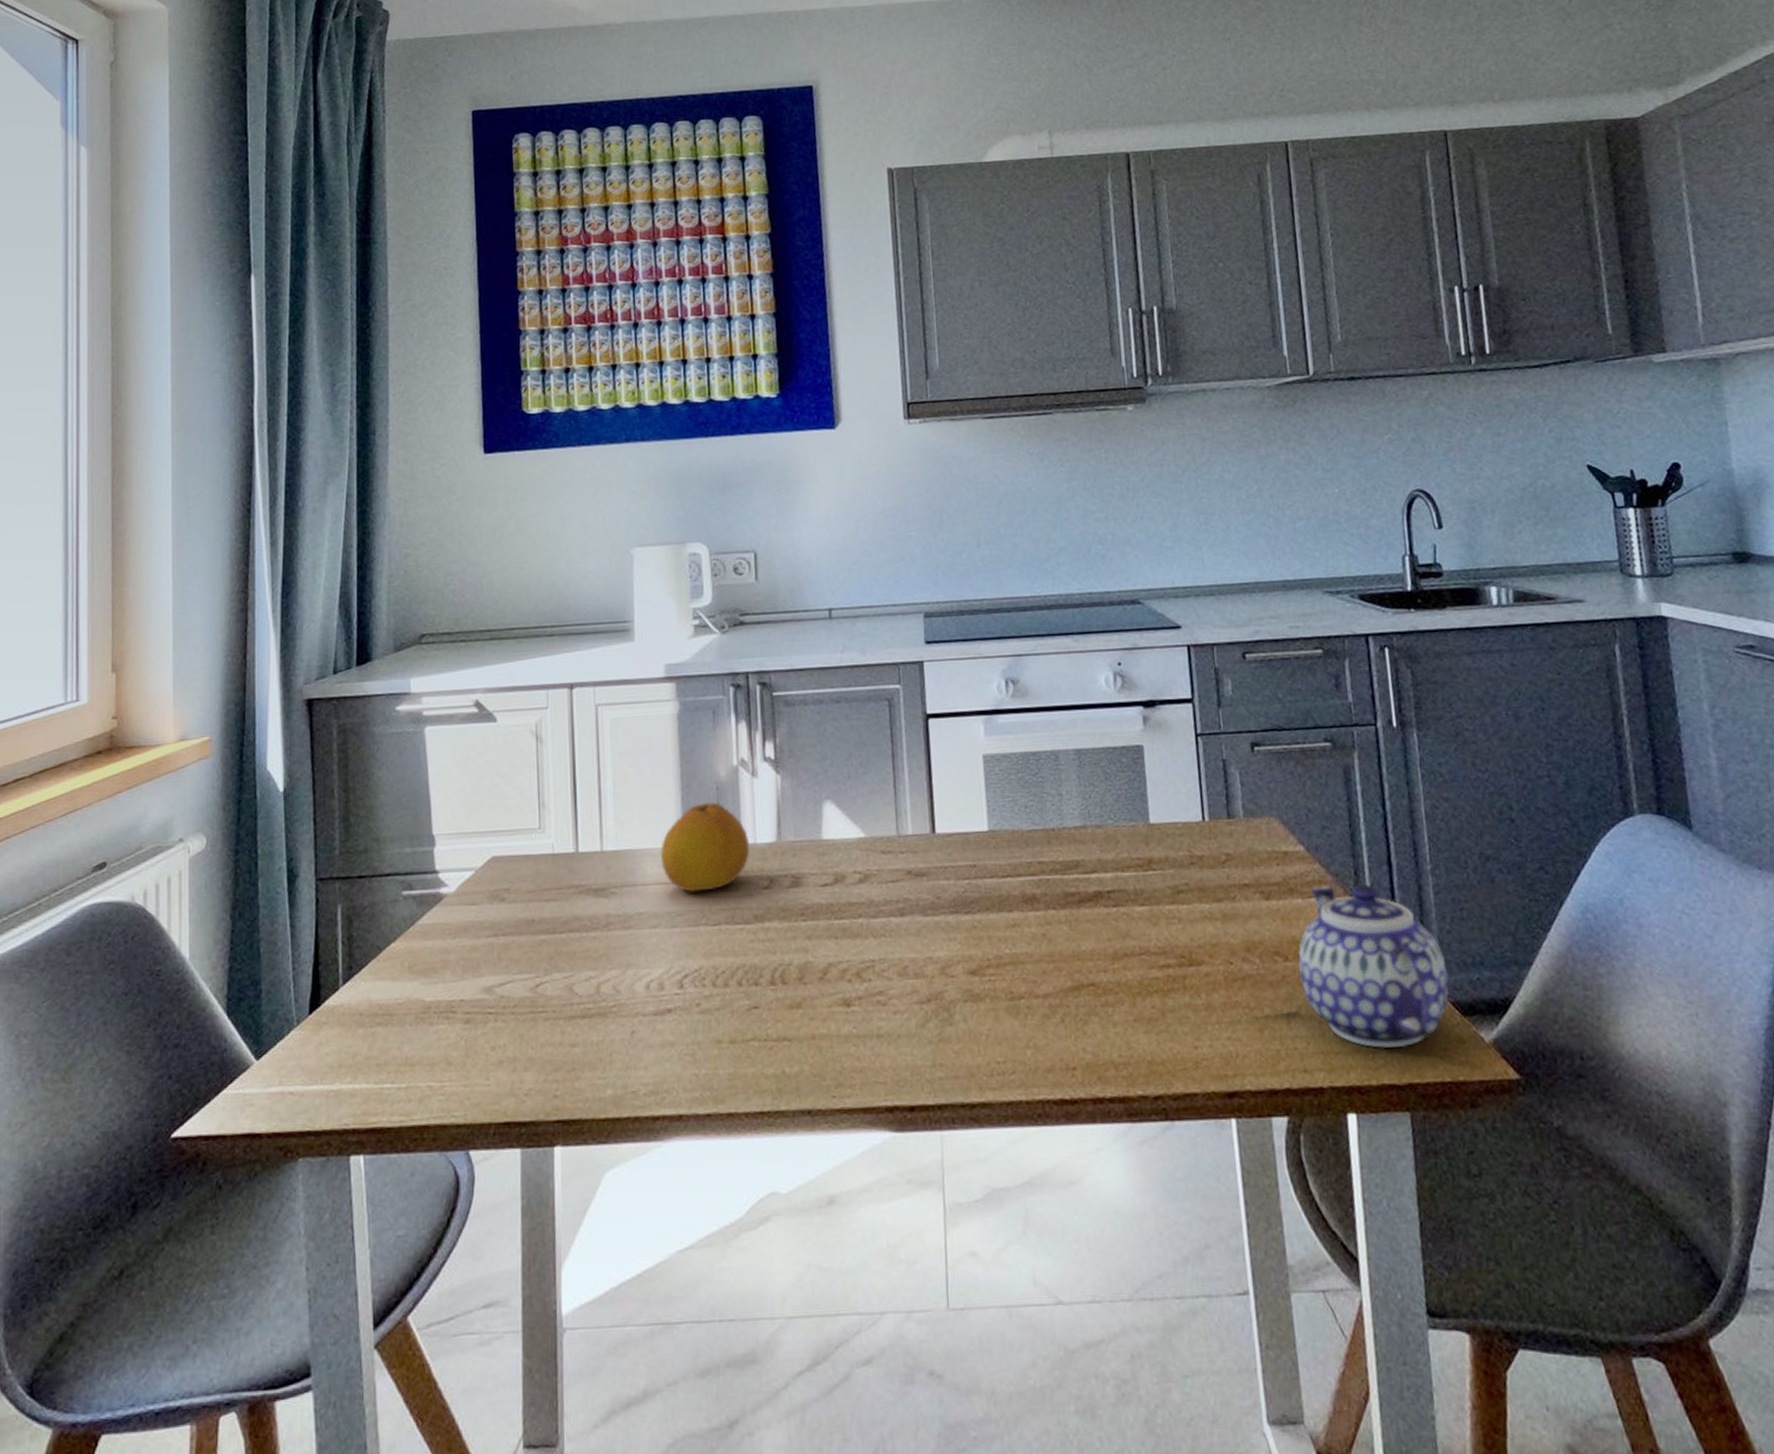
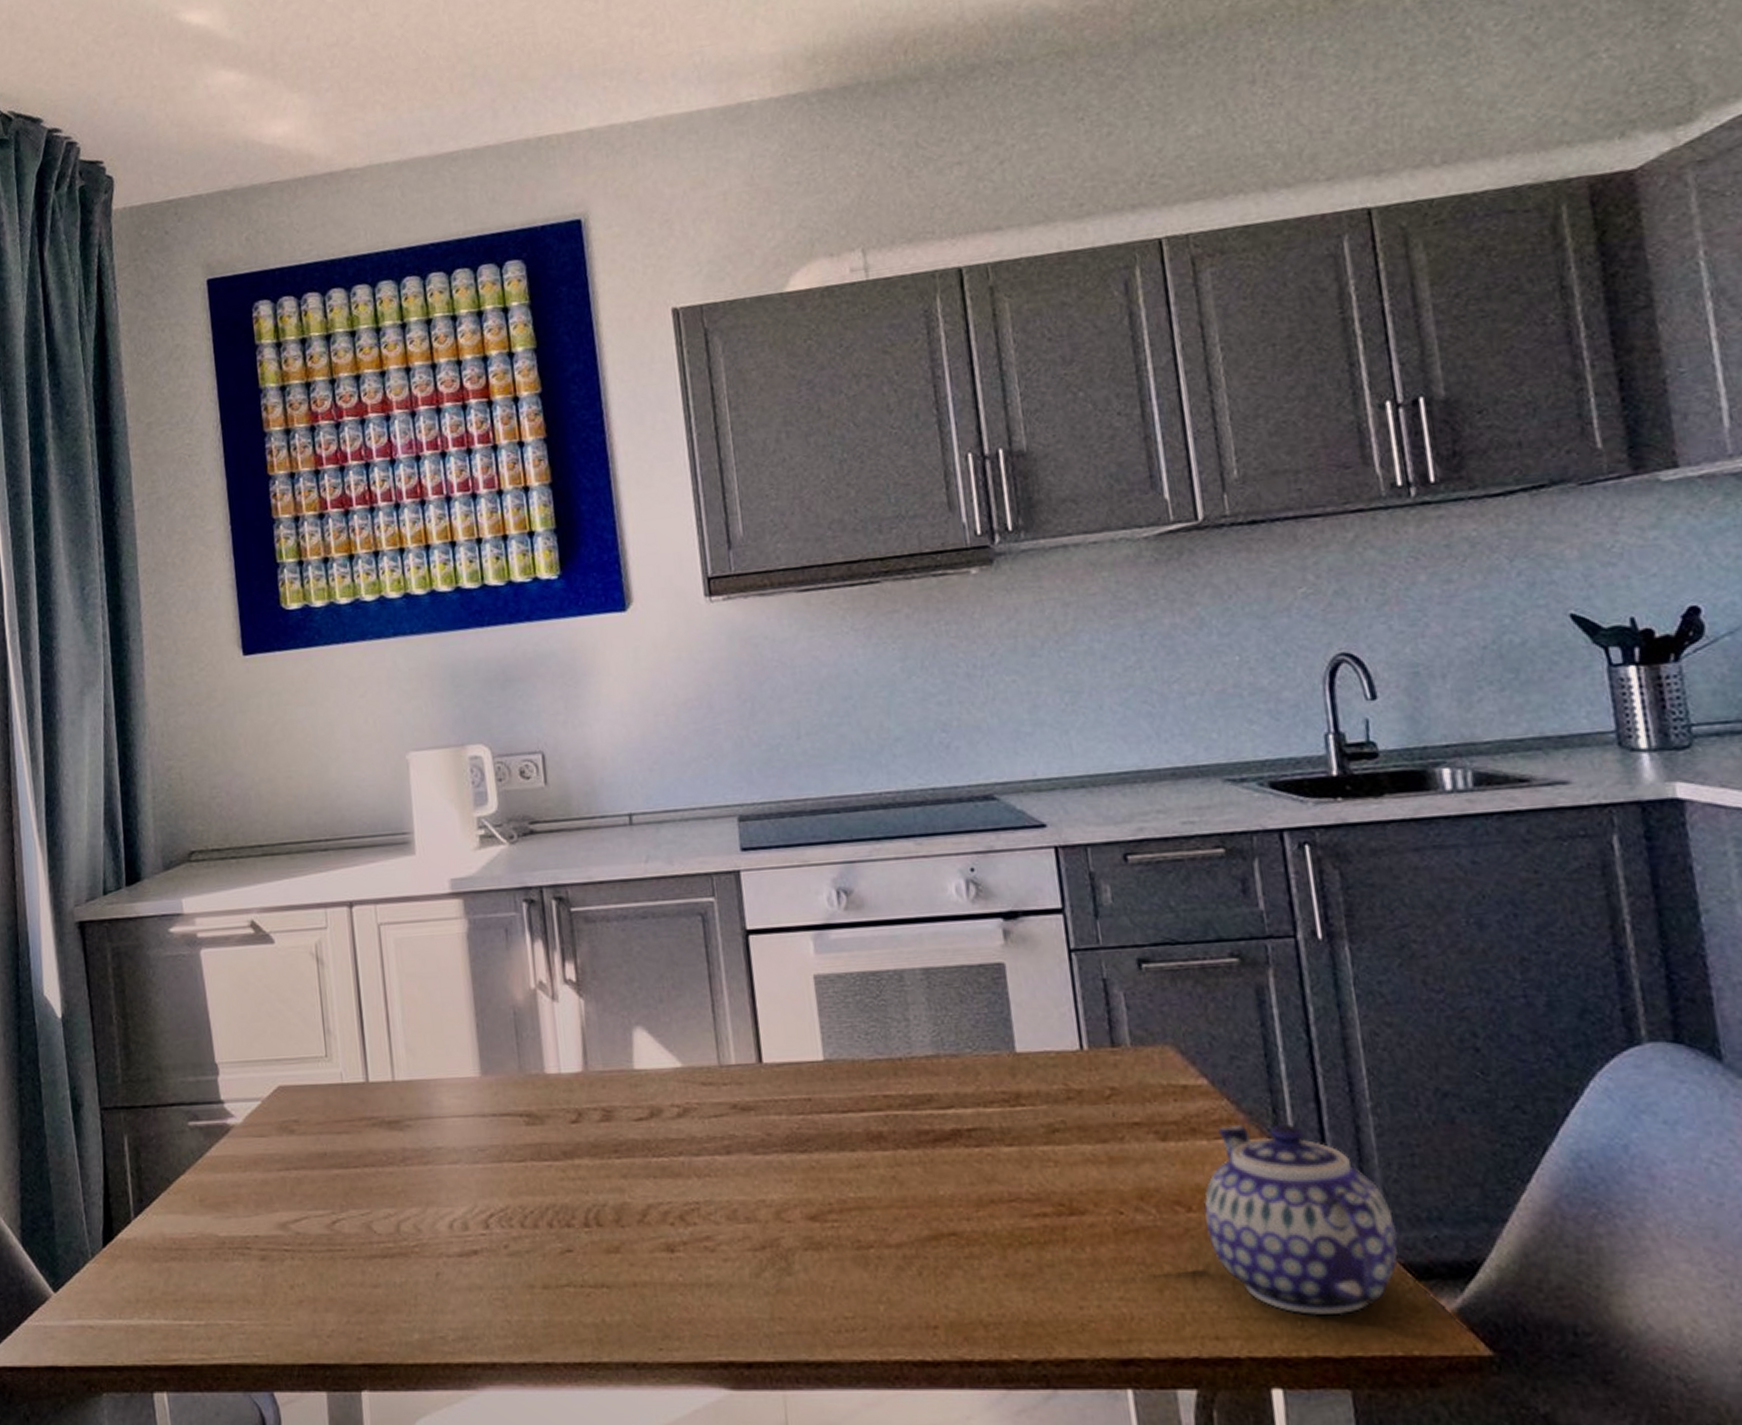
fruit: present [660,802,750,893] -> none [455,1028,554,1127]

